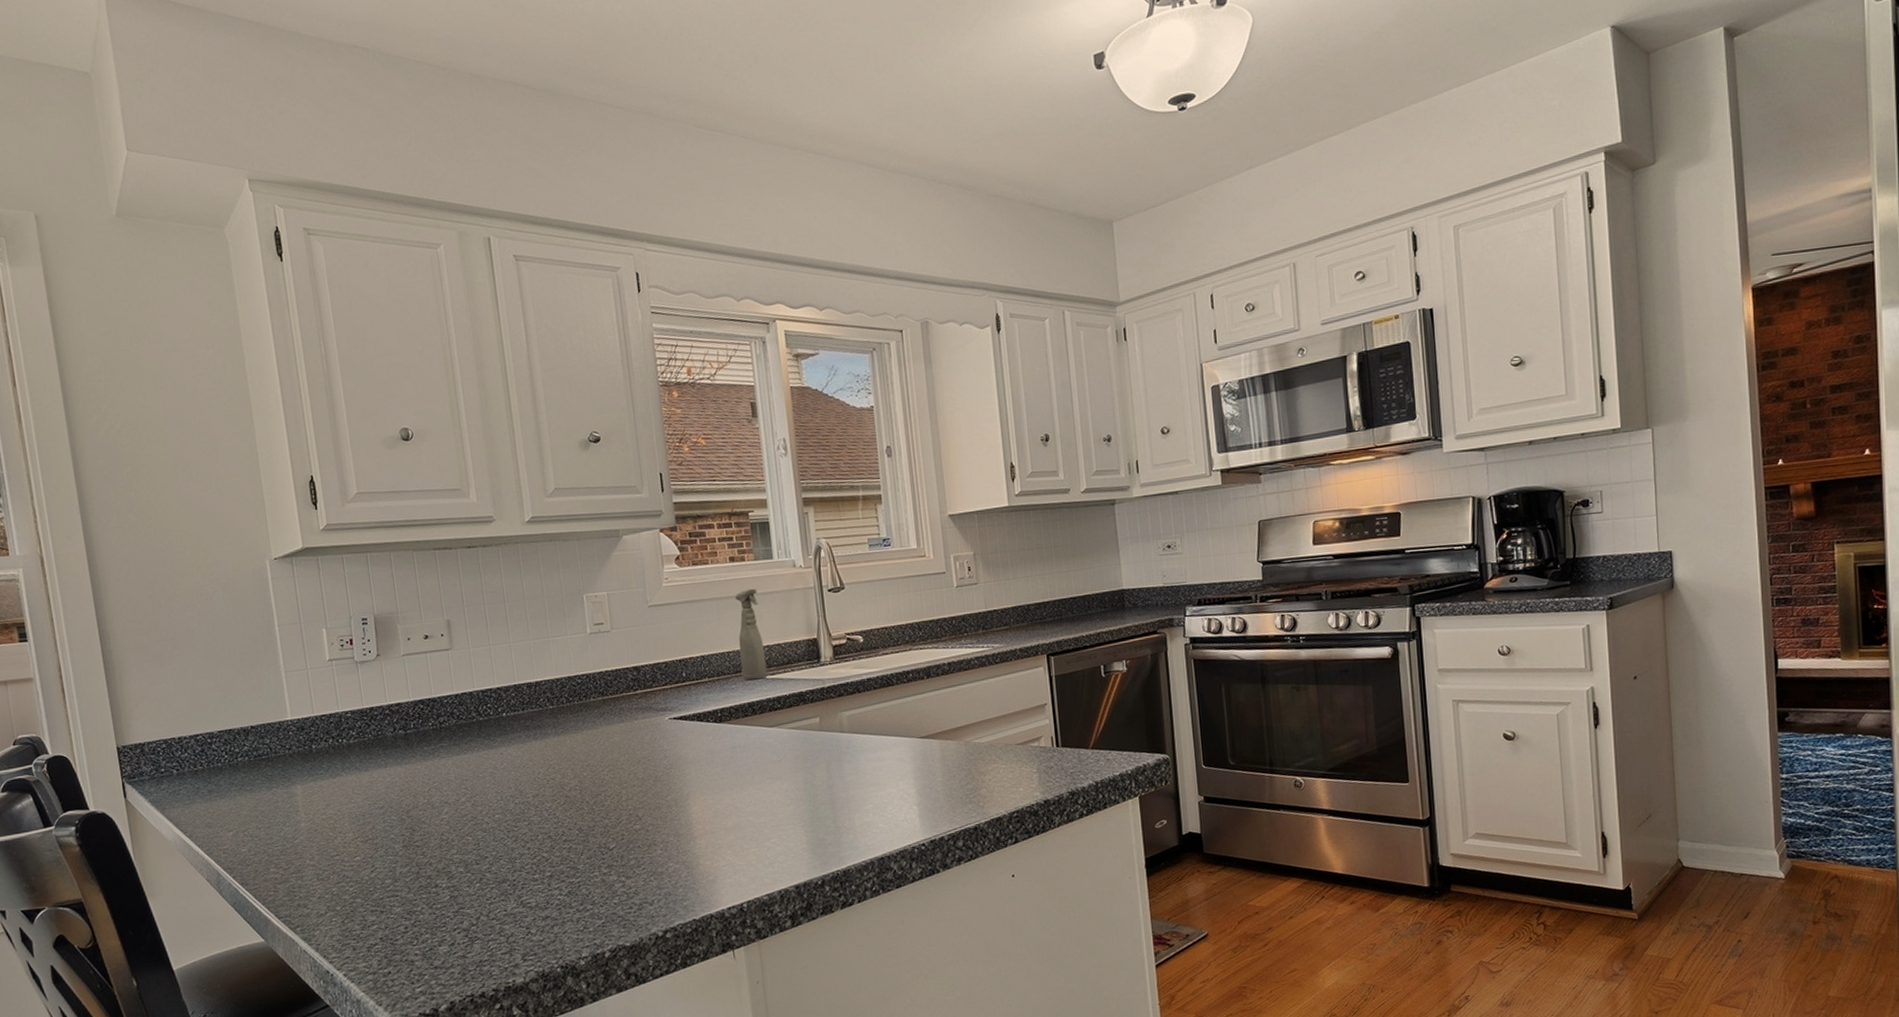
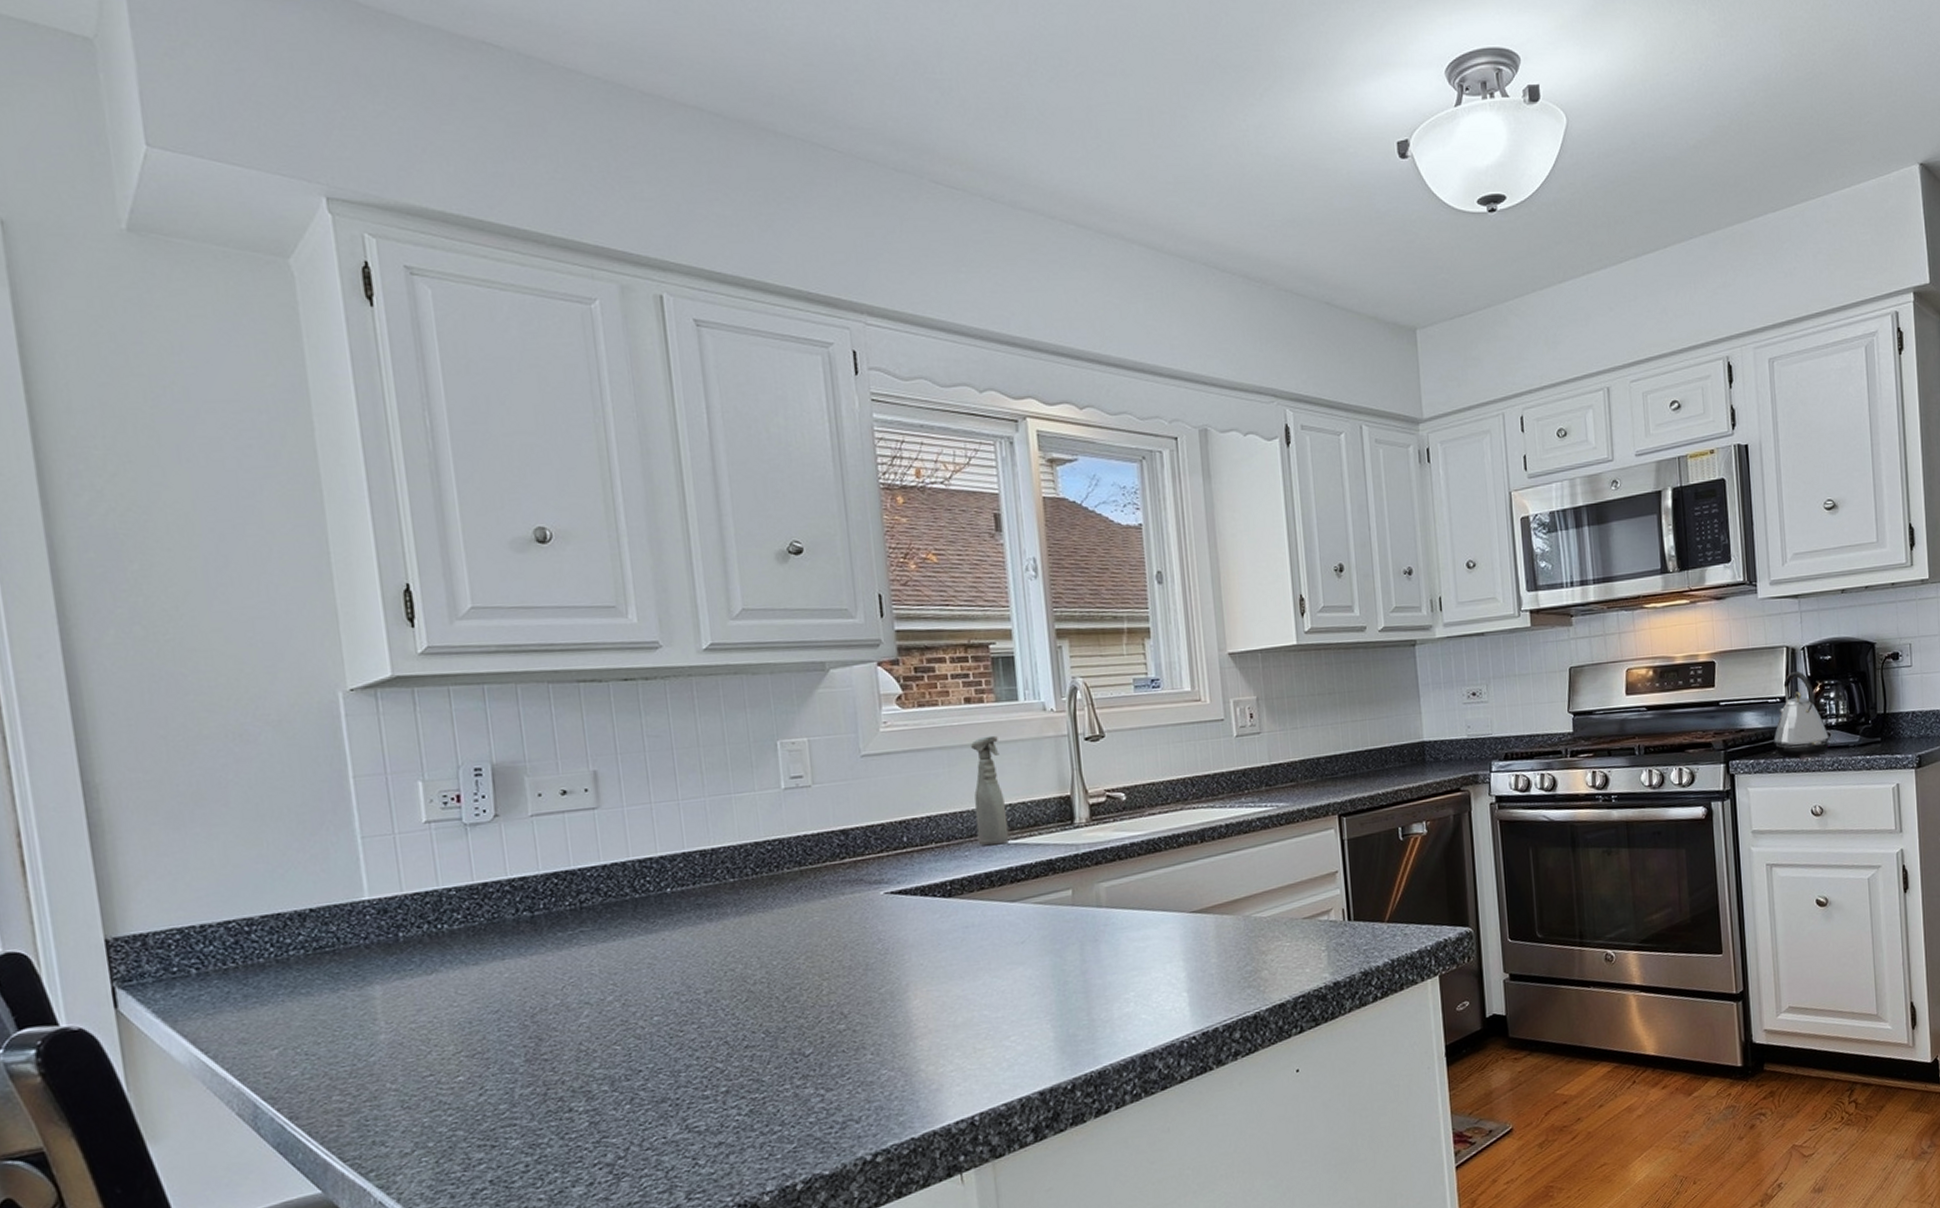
kettle: none [1459,520,1518,601] -> present [1773,671,1831,758]

